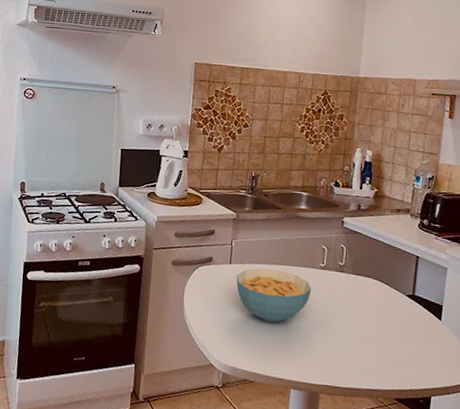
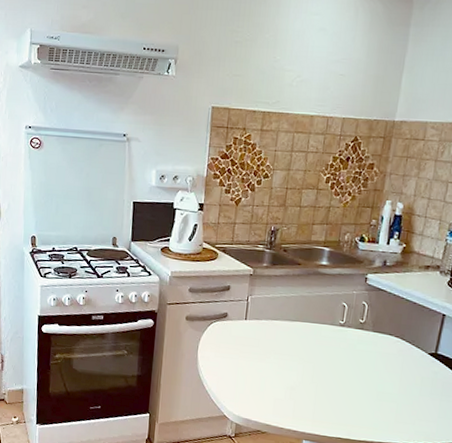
cereal bowl: present [236,268,312,323] -> none [251,324,329,378]

